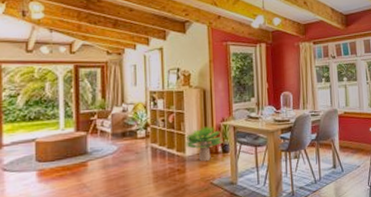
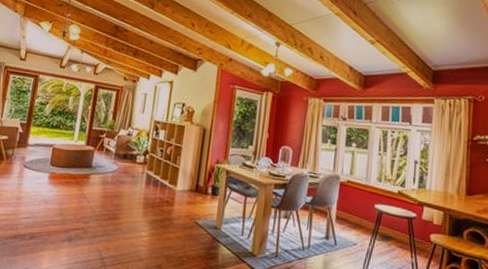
potted plant: present [184,126,223,162] -> none [177,164,215,200]

